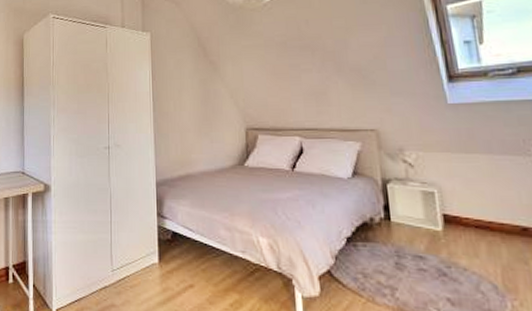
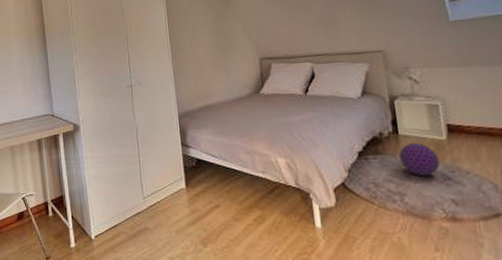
ball: none [390,231,435,269] -> present [399,142,440,175]

